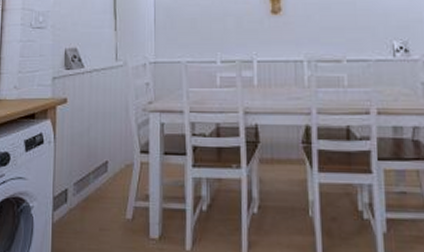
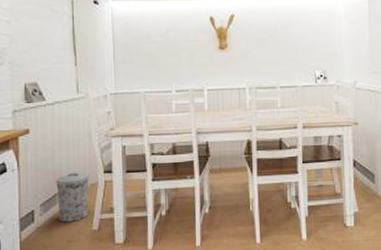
trash can: none [90,150,125,208] -> present [56,172,89,223]

